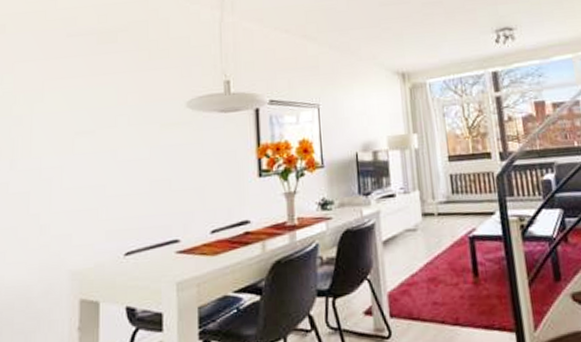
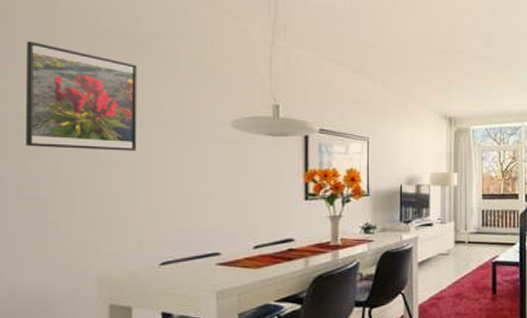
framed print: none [15,48,106,145] -> present [24,41,138,151]

